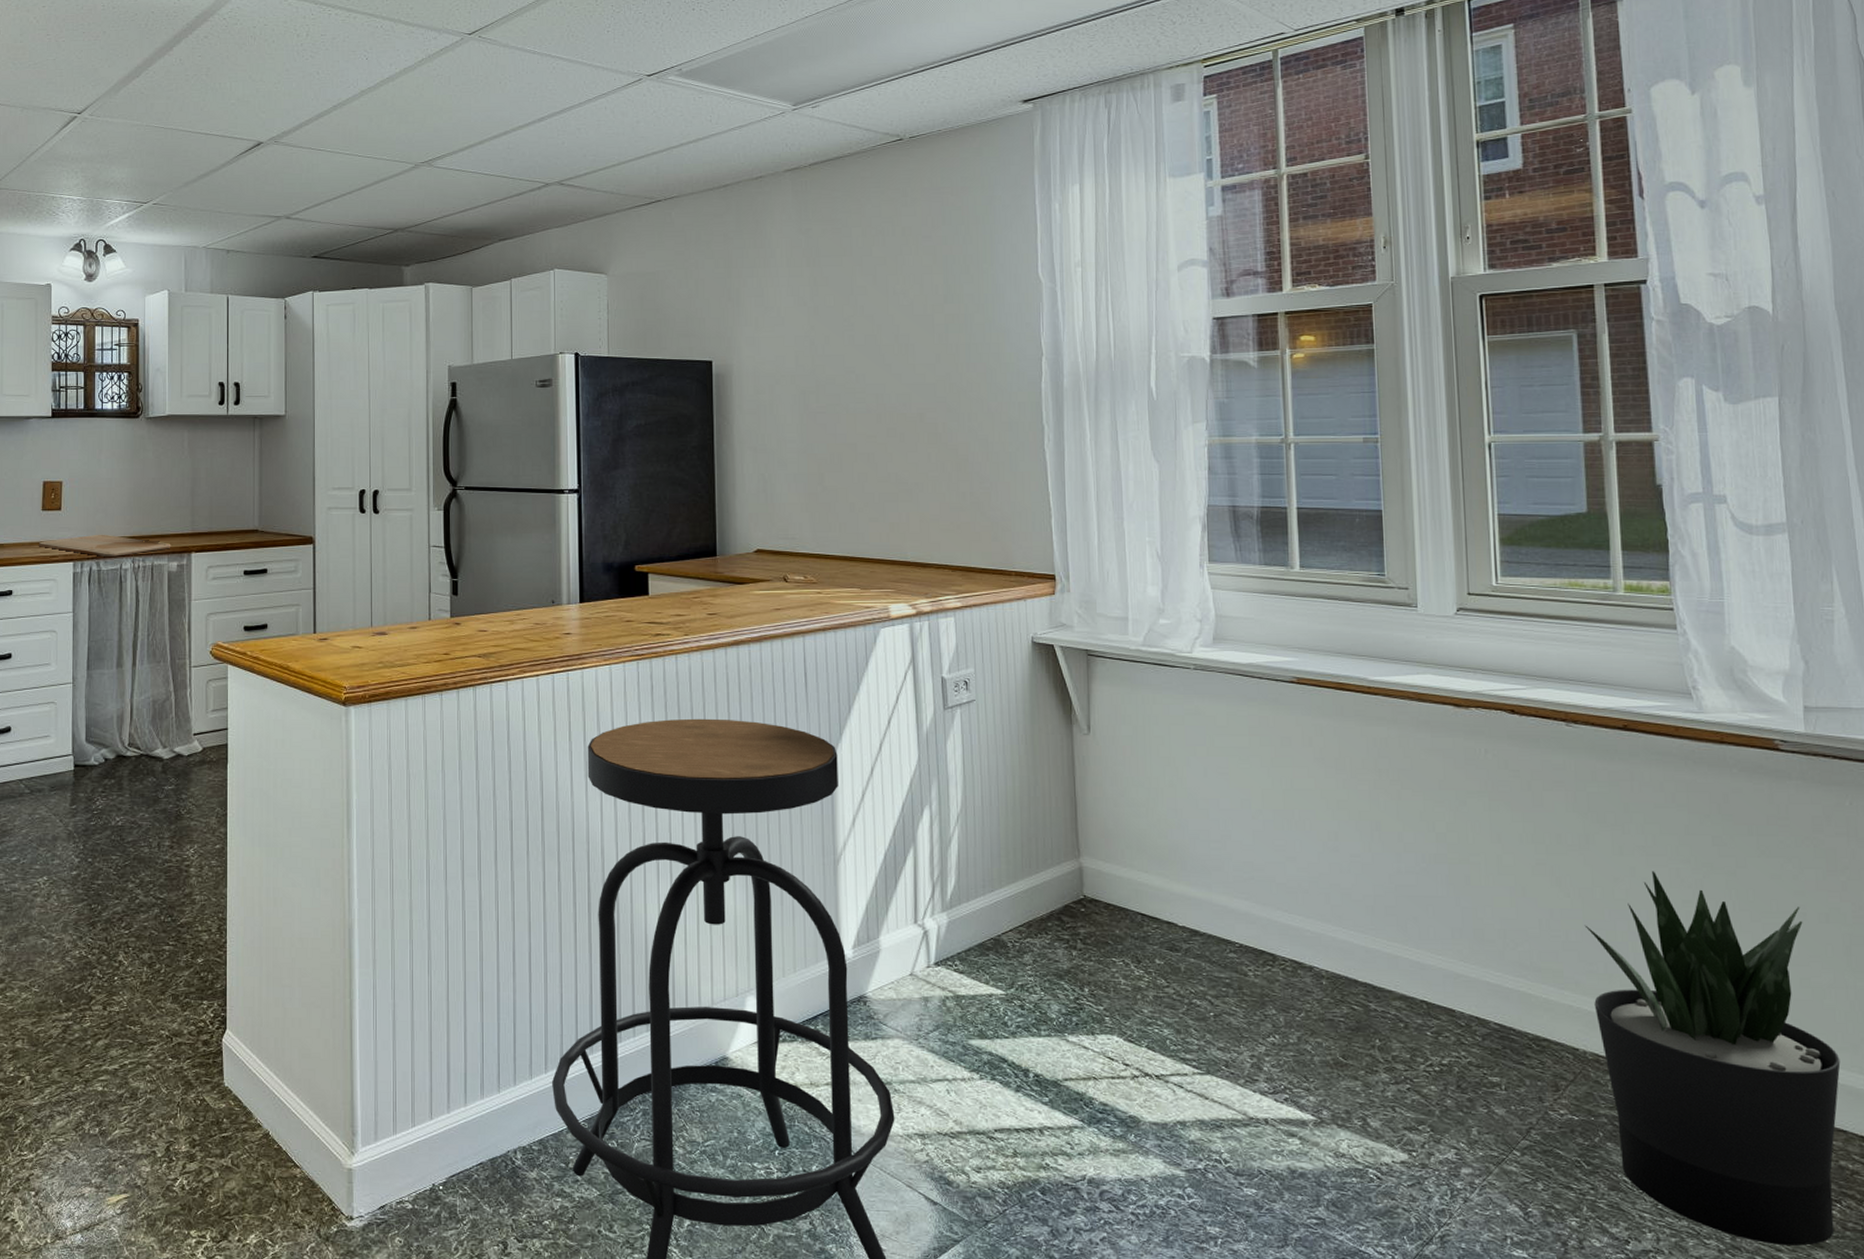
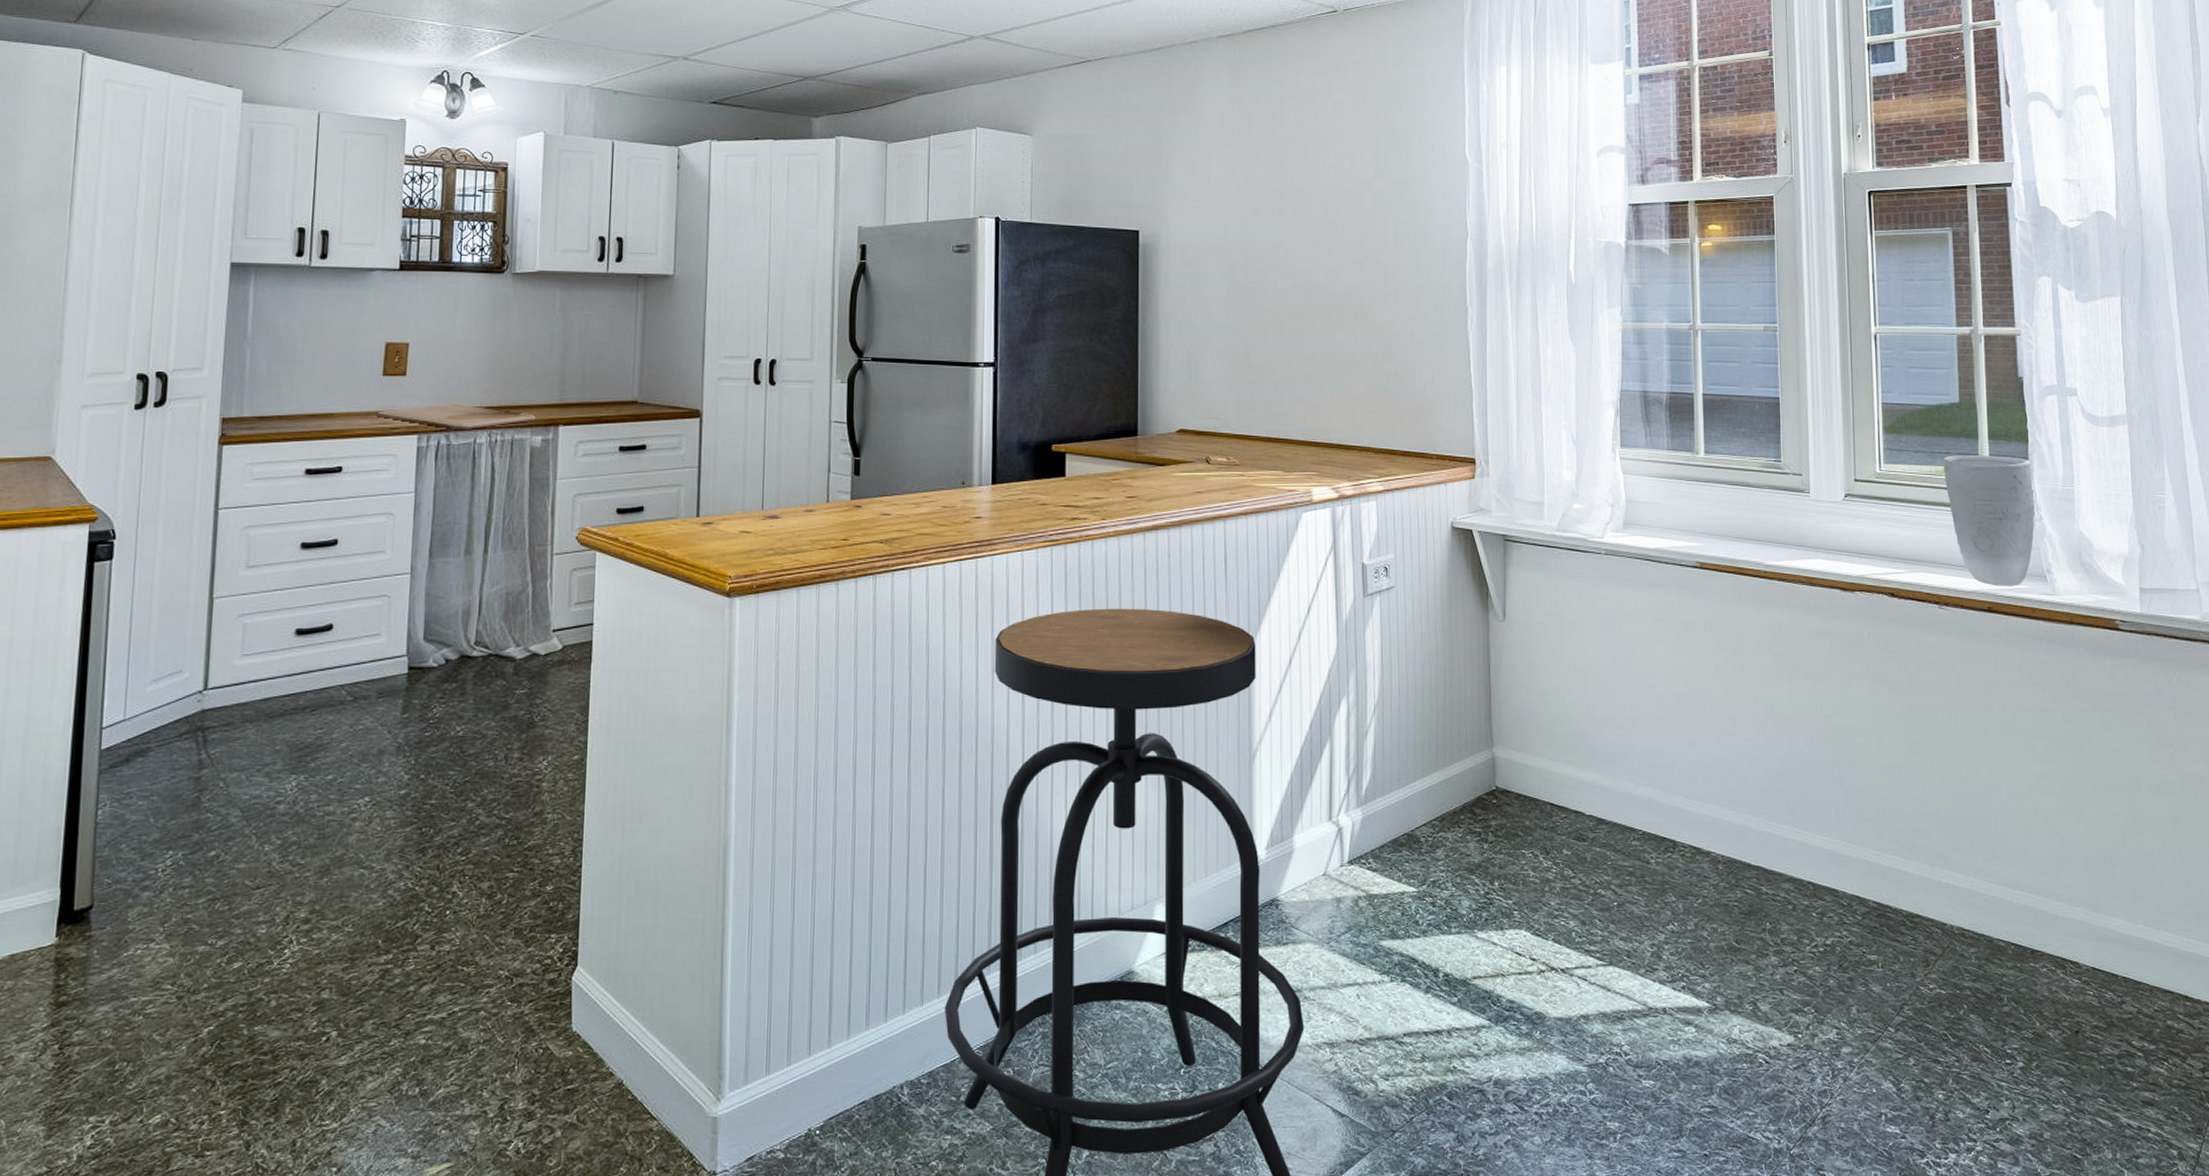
vase: none [1569,567,1678,704] -> present [1943,455,2035,586]
planter: present [1584,871,1841,1246] -> none [1953,748,2168,1105]

